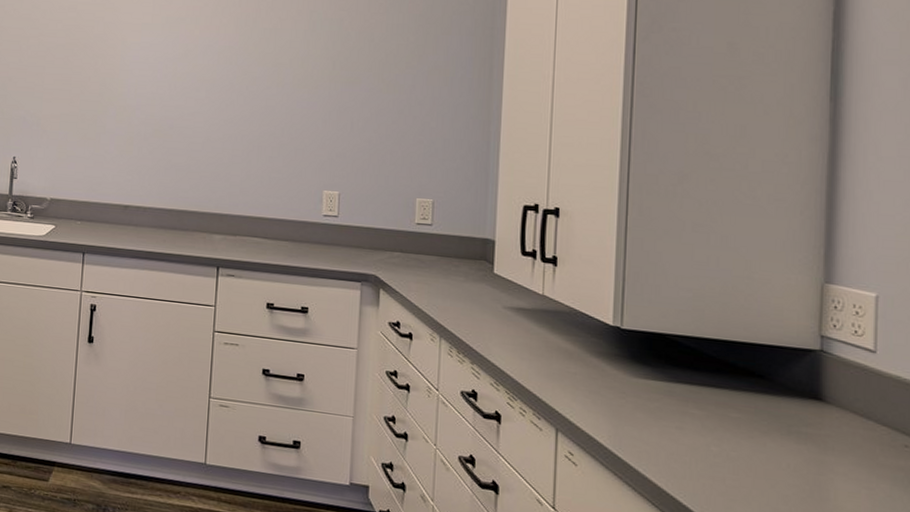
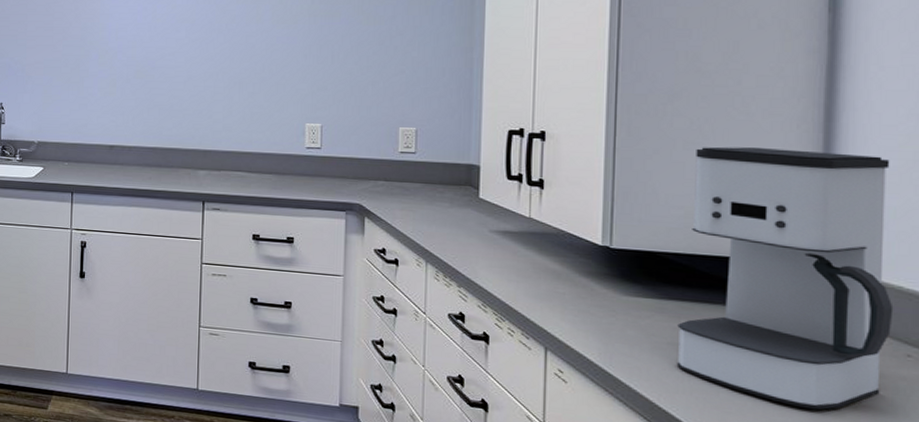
coffee maker: none [684,230,892,500] -> present [676,146,894,410]

